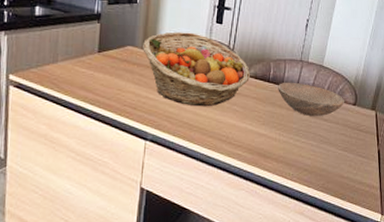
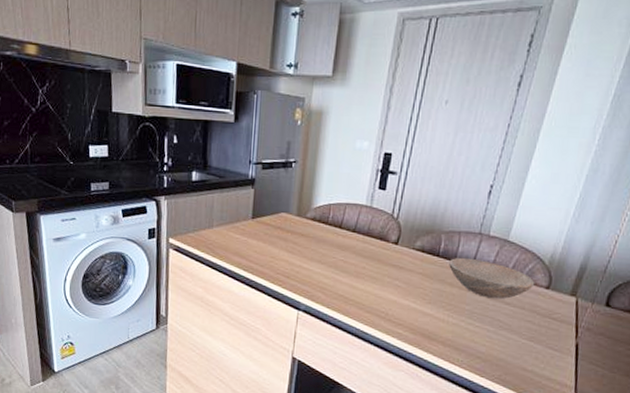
fruit basket: present [143,31,250,107] -> none [297,198,416,280]

